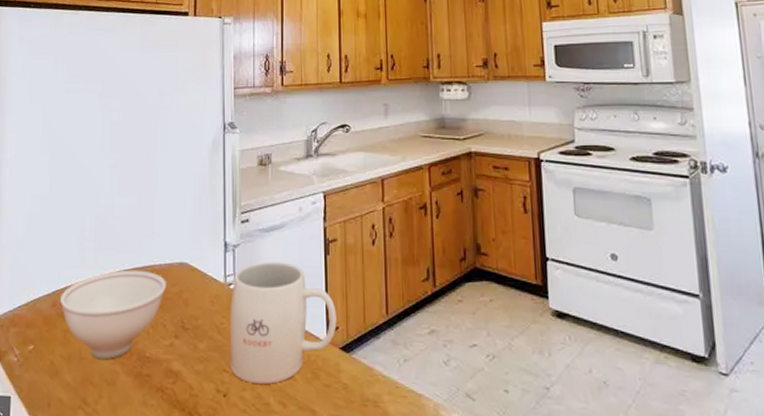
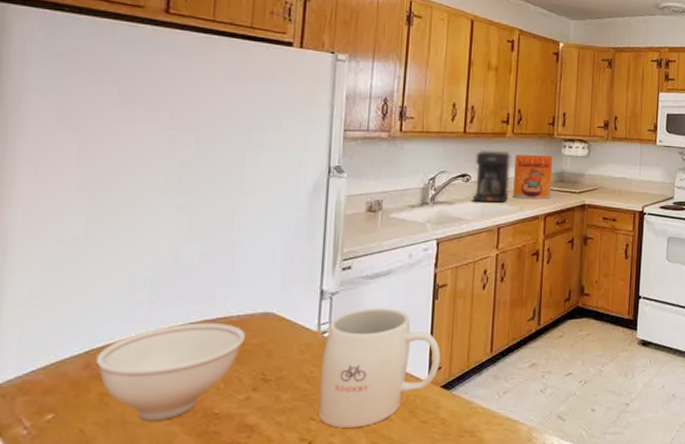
coffee maker: none [354,99,390,153] -> present [472,151,510,203]
cereal box: none [392,101,434,147] -> present [513,155,553,198]

